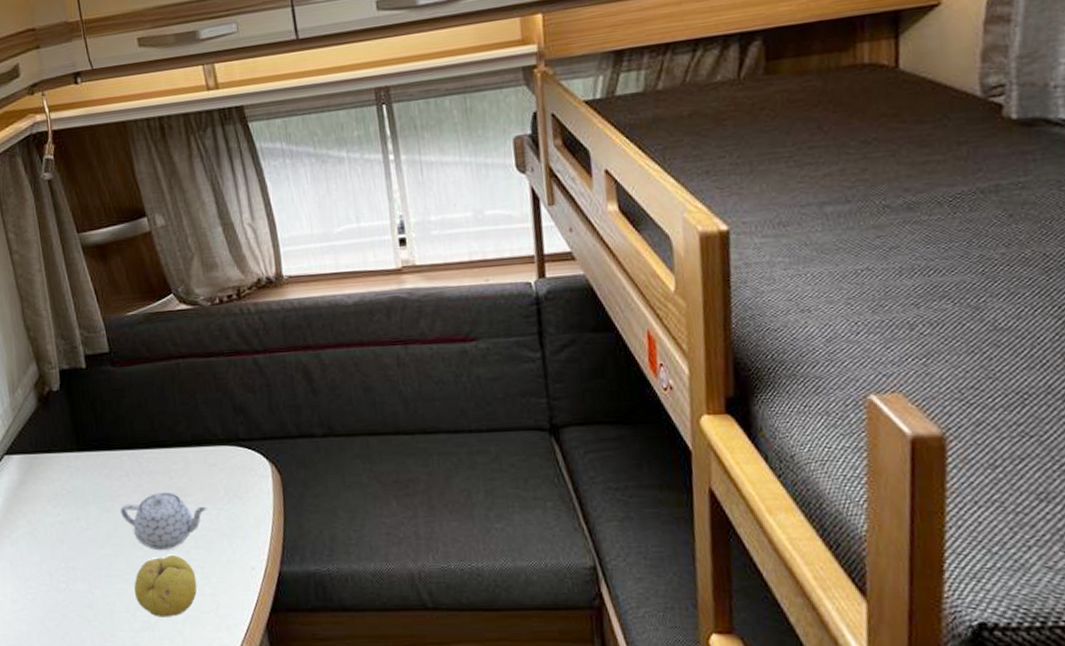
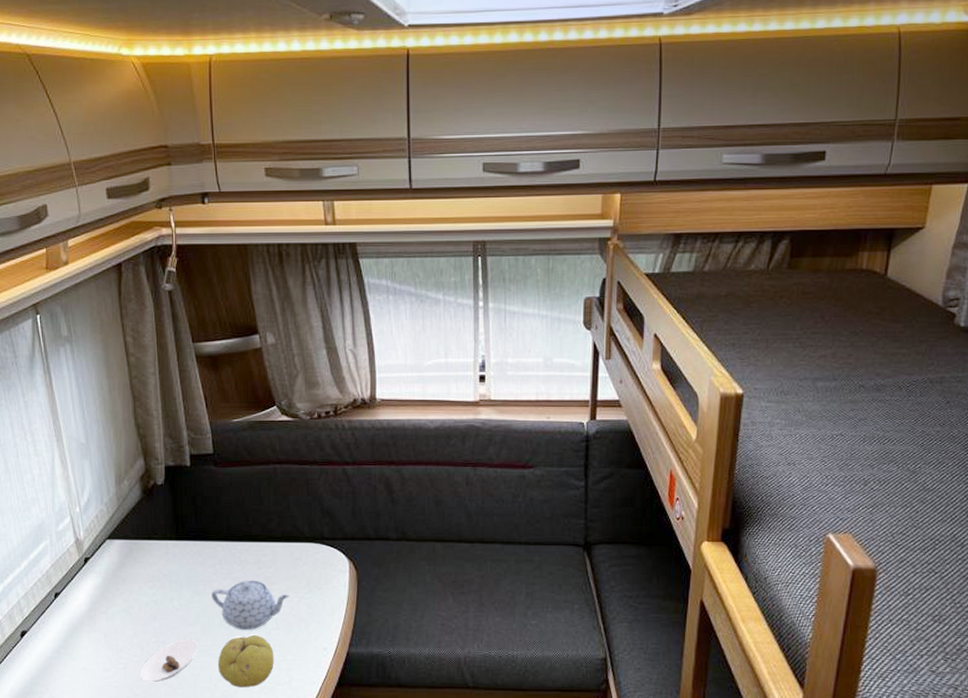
saucer: none [50,563,112,613] -> present [140,639,198,682]

